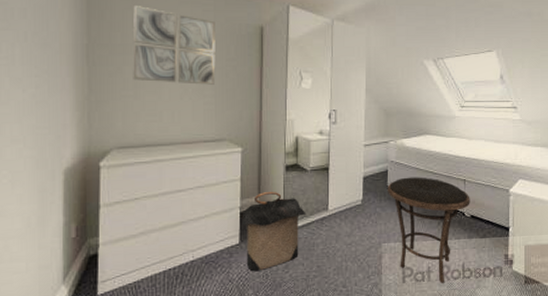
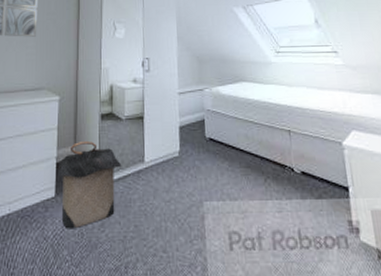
side table: present [387,177,470,283] -> none [205,127,299,253]

